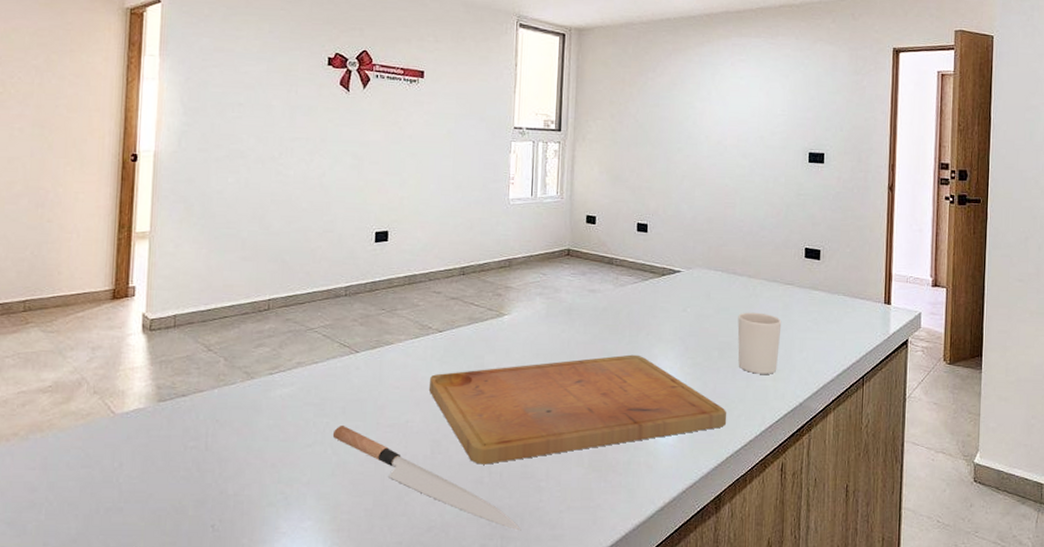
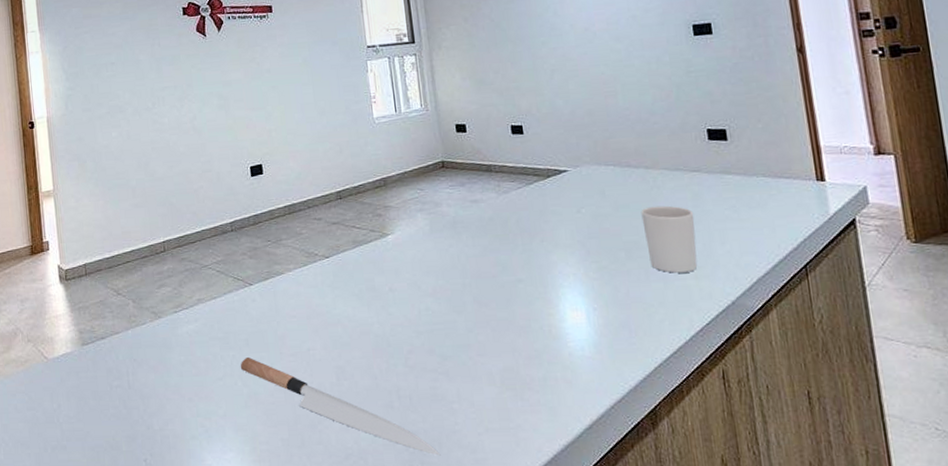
cutting board: present [430,354,727,465] -> none [324,263,649,389]

